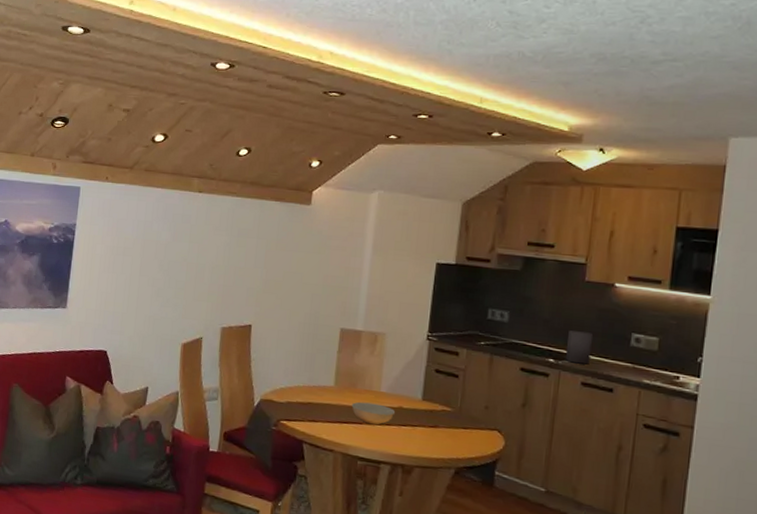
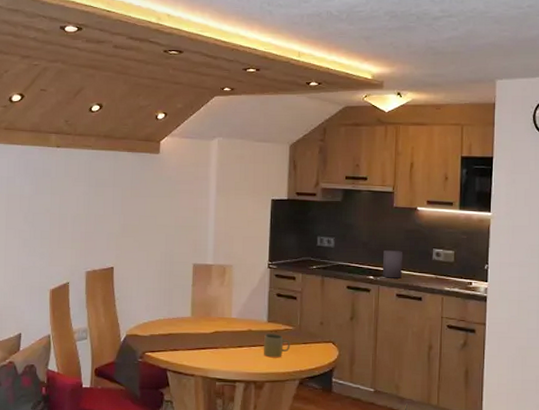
bowl: present [351,401,396,426] -> none [207,328,246,348]
mug: none [414,413,448,442] -> present [263,334,291,358]

